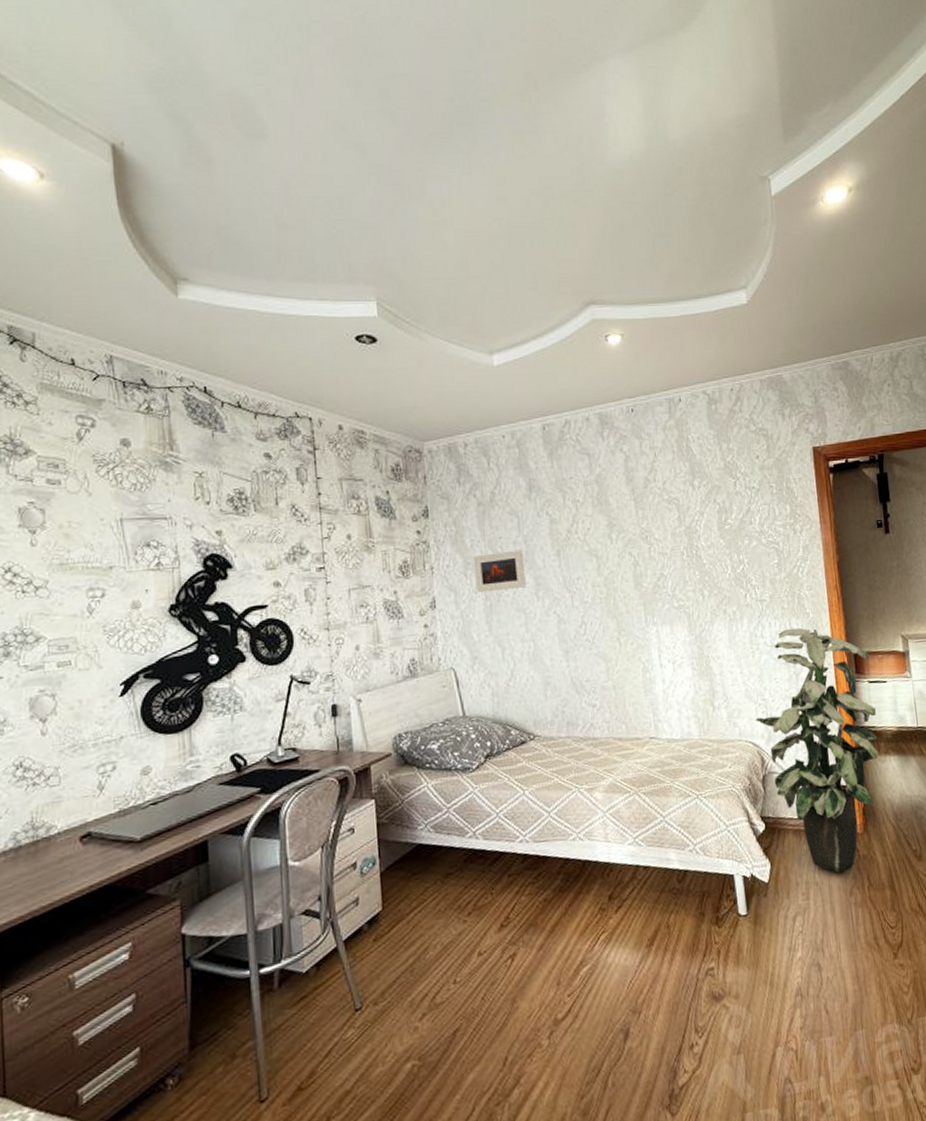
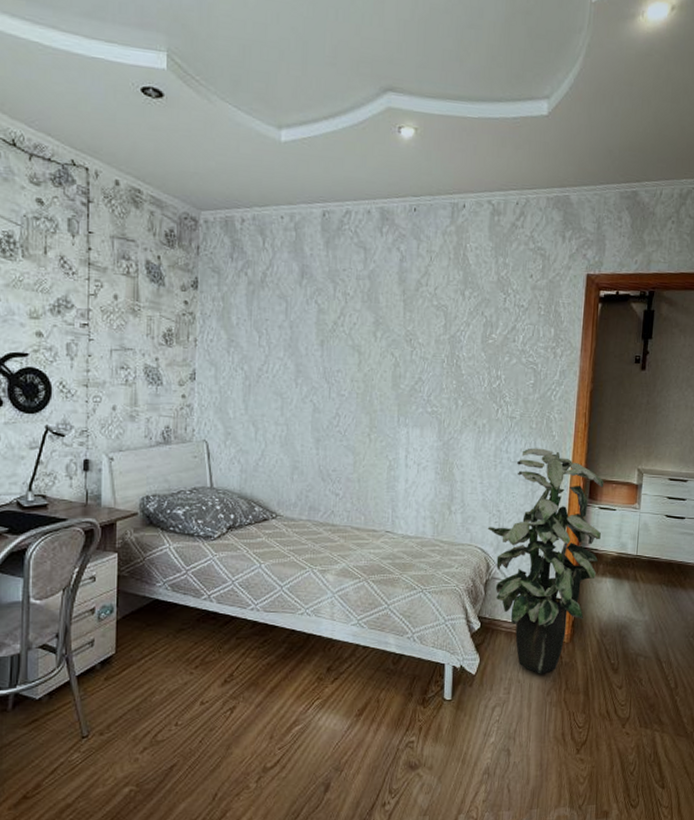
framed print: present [474,549,526,593] -> none [237,333,287,372]

